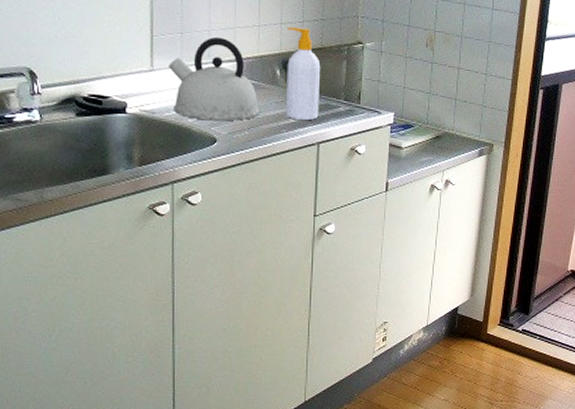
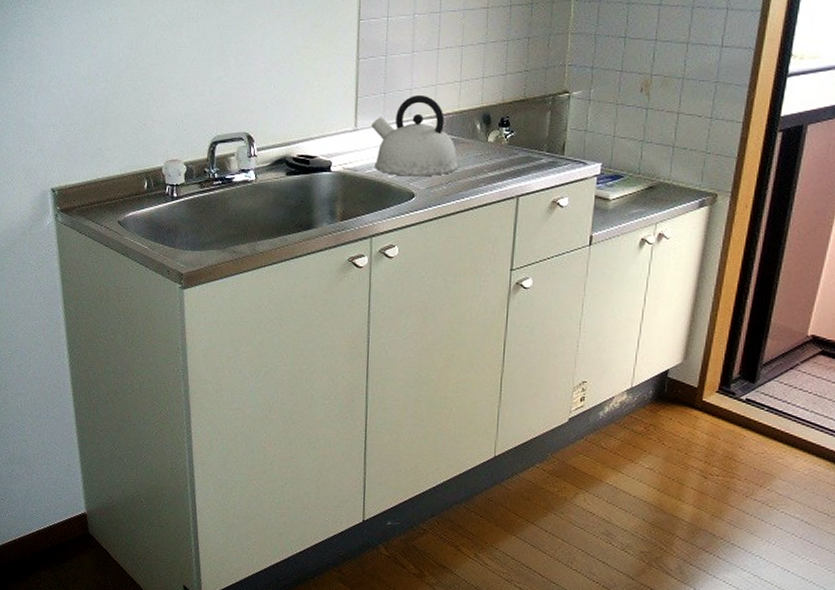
soap bottle: present [286,26,321,121] -> none [485,80,523,174]

